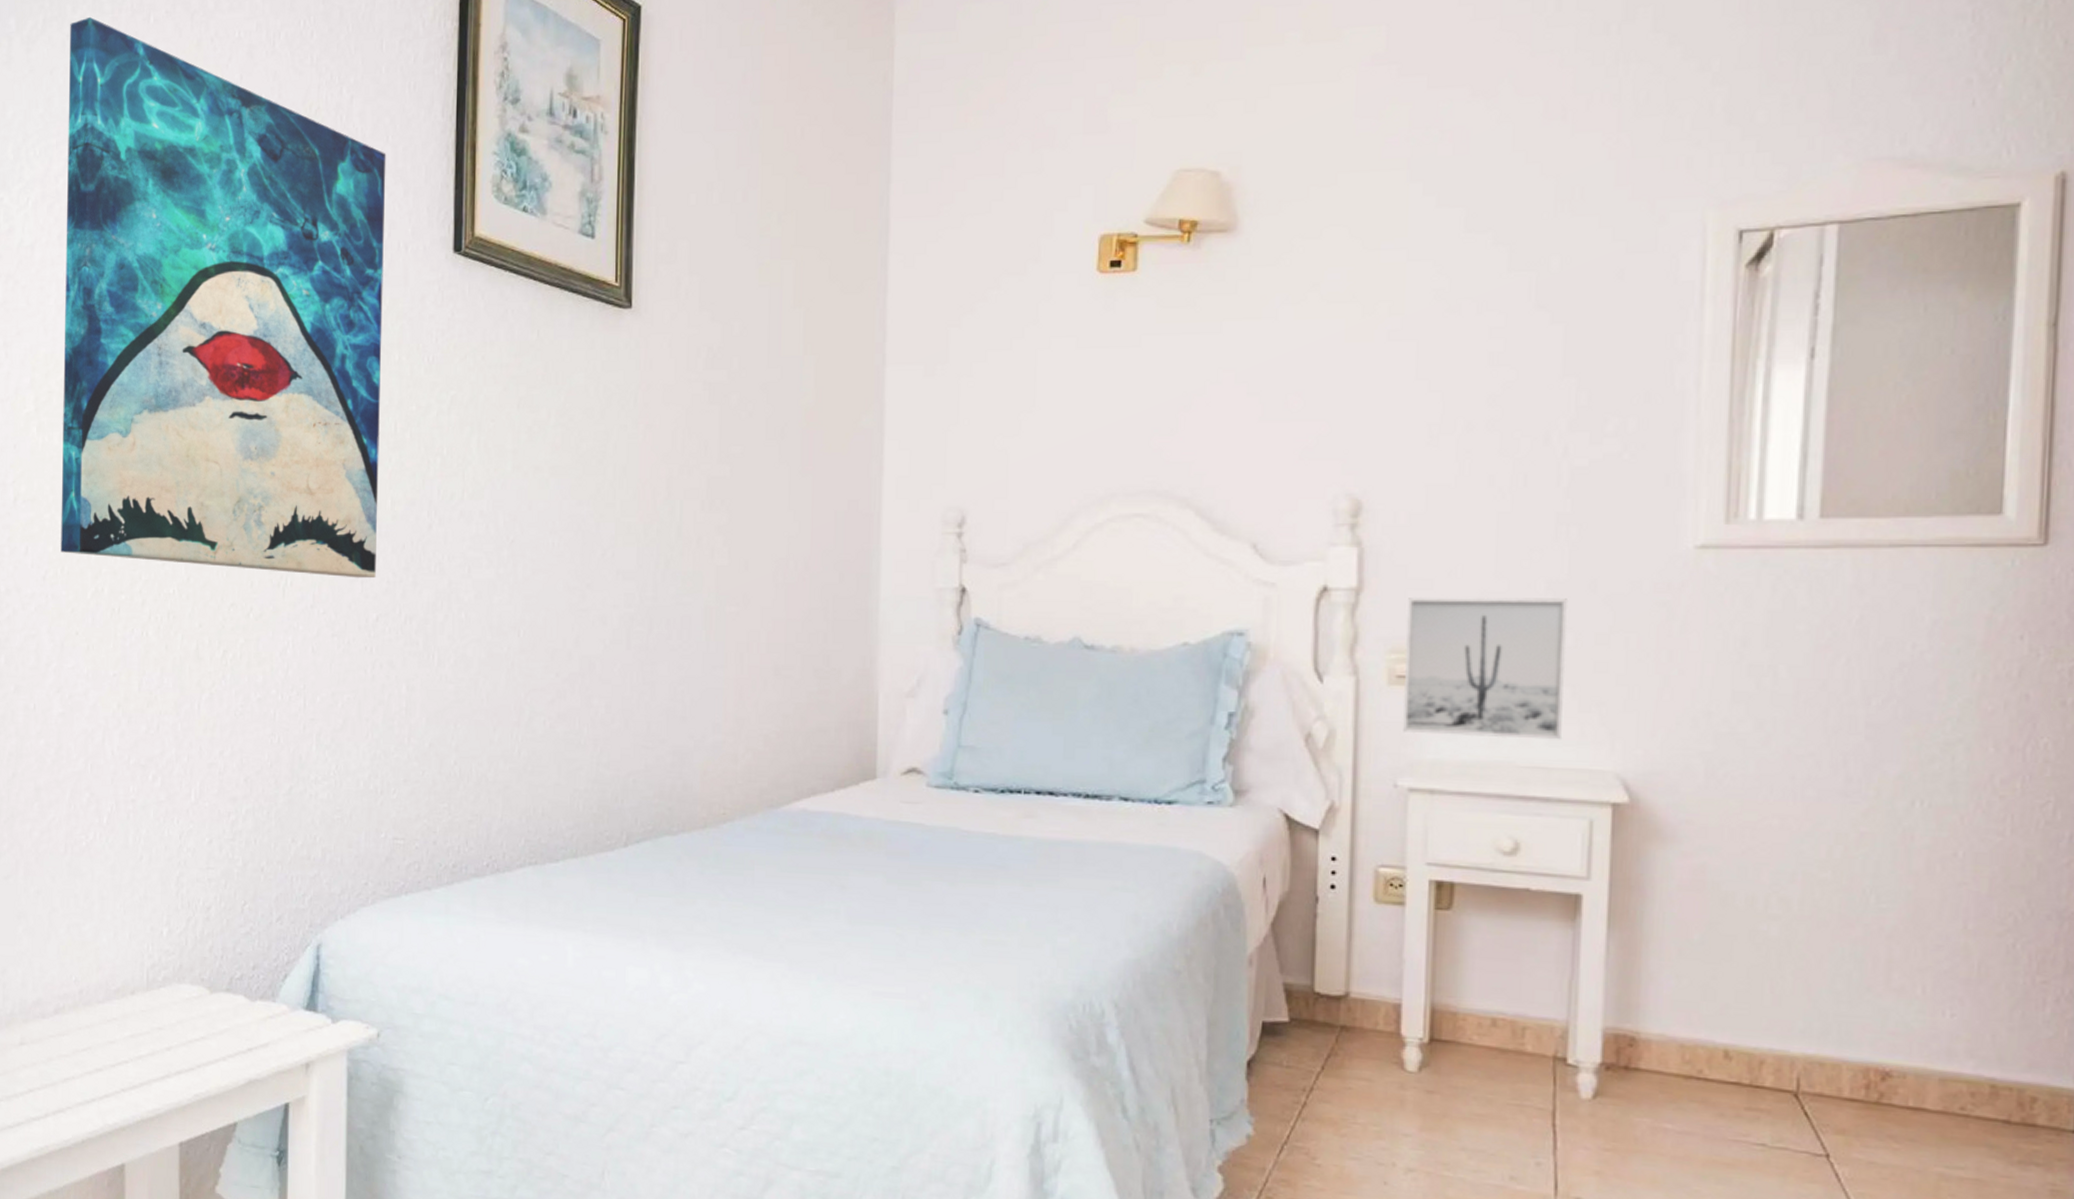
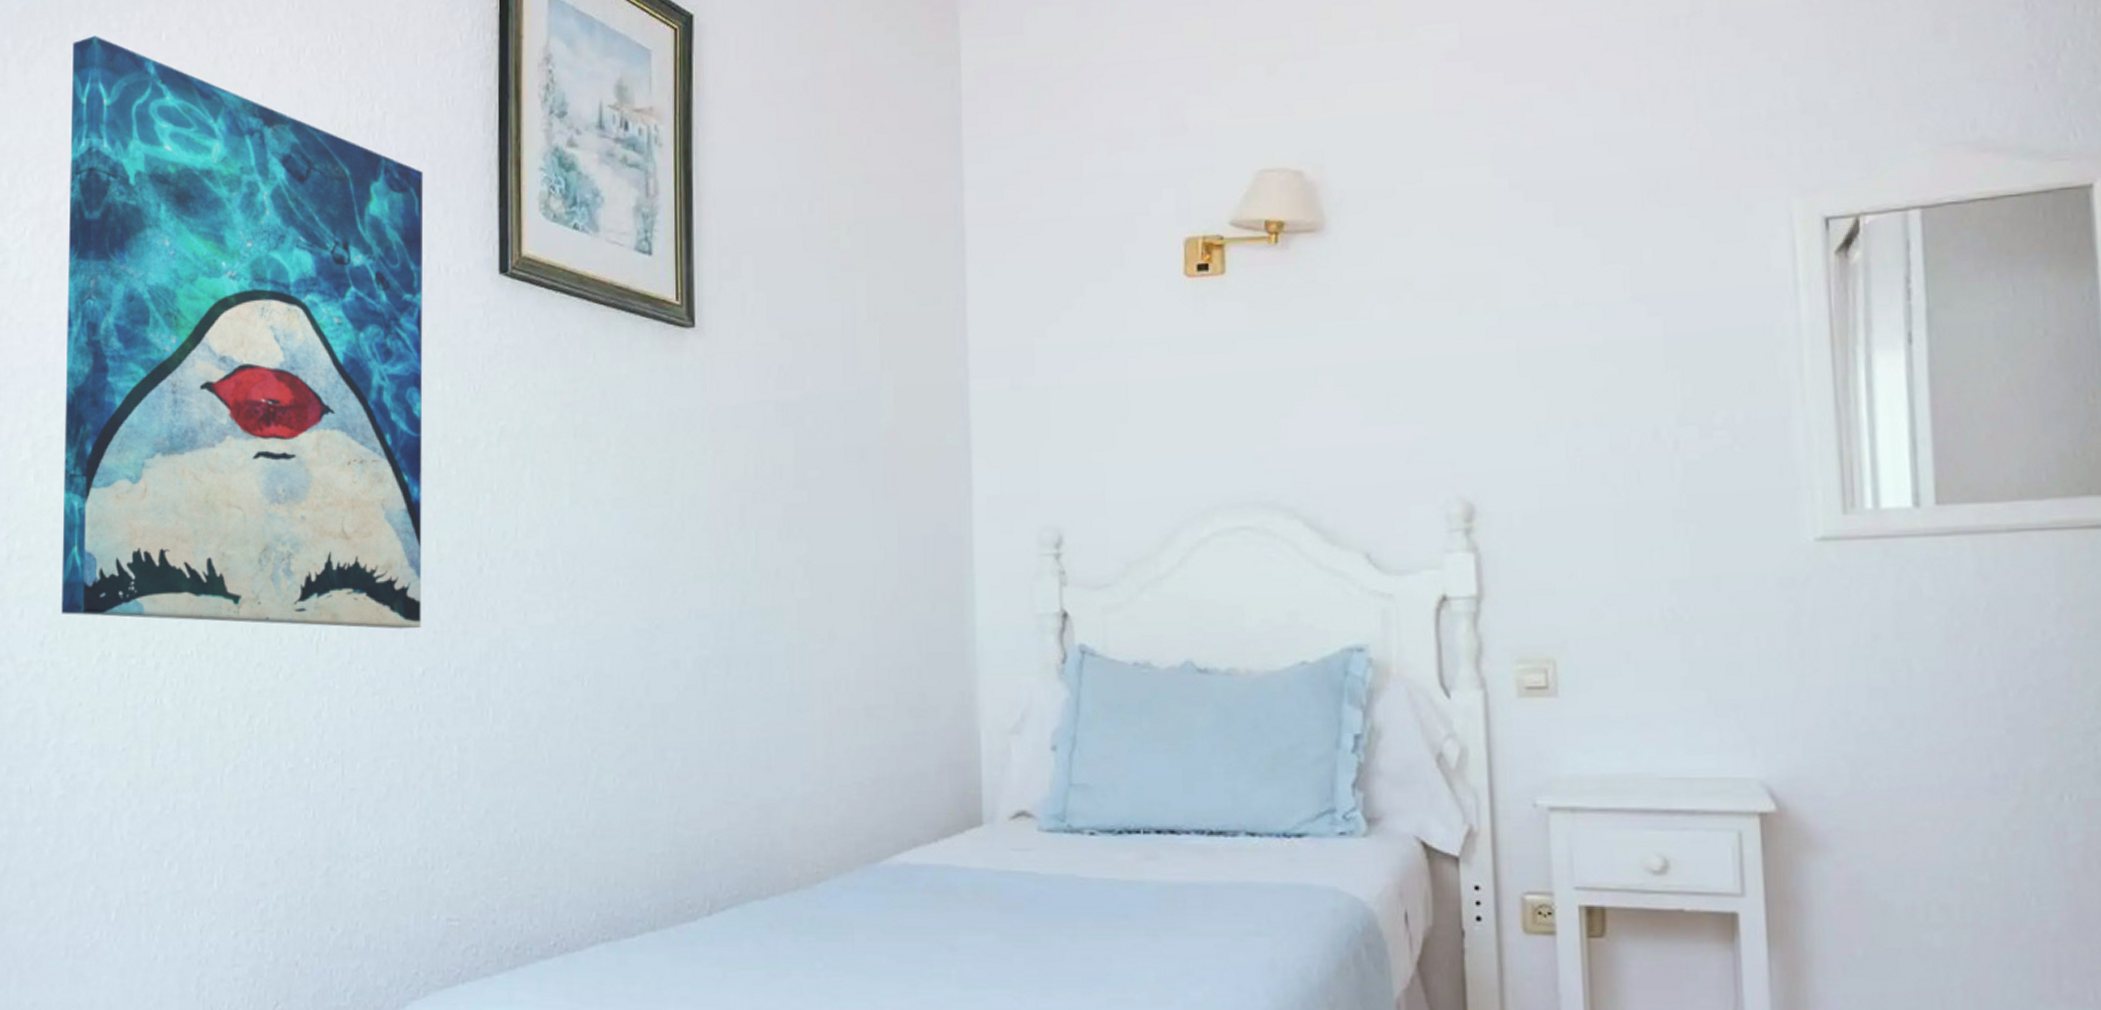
wall art: present [1403,596,1567,740] -> none [1530,598,1700,749]

